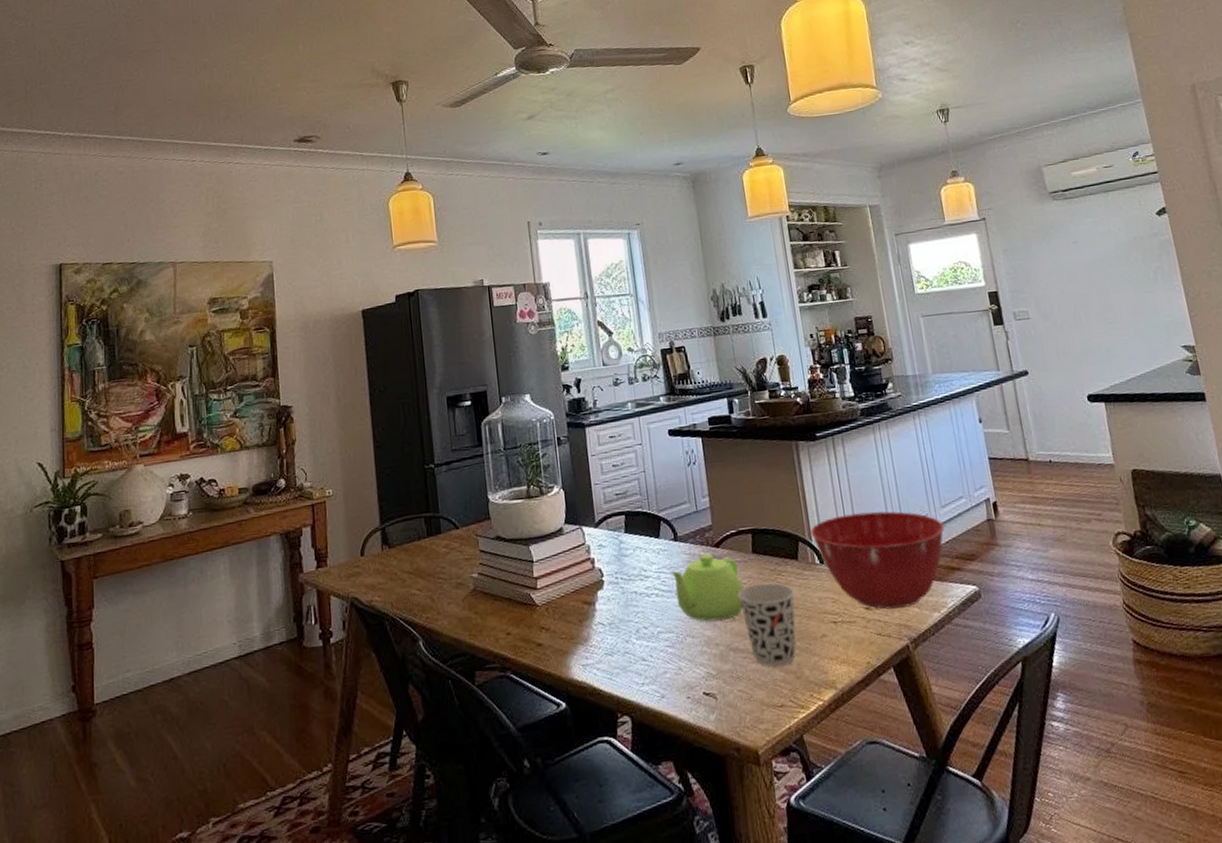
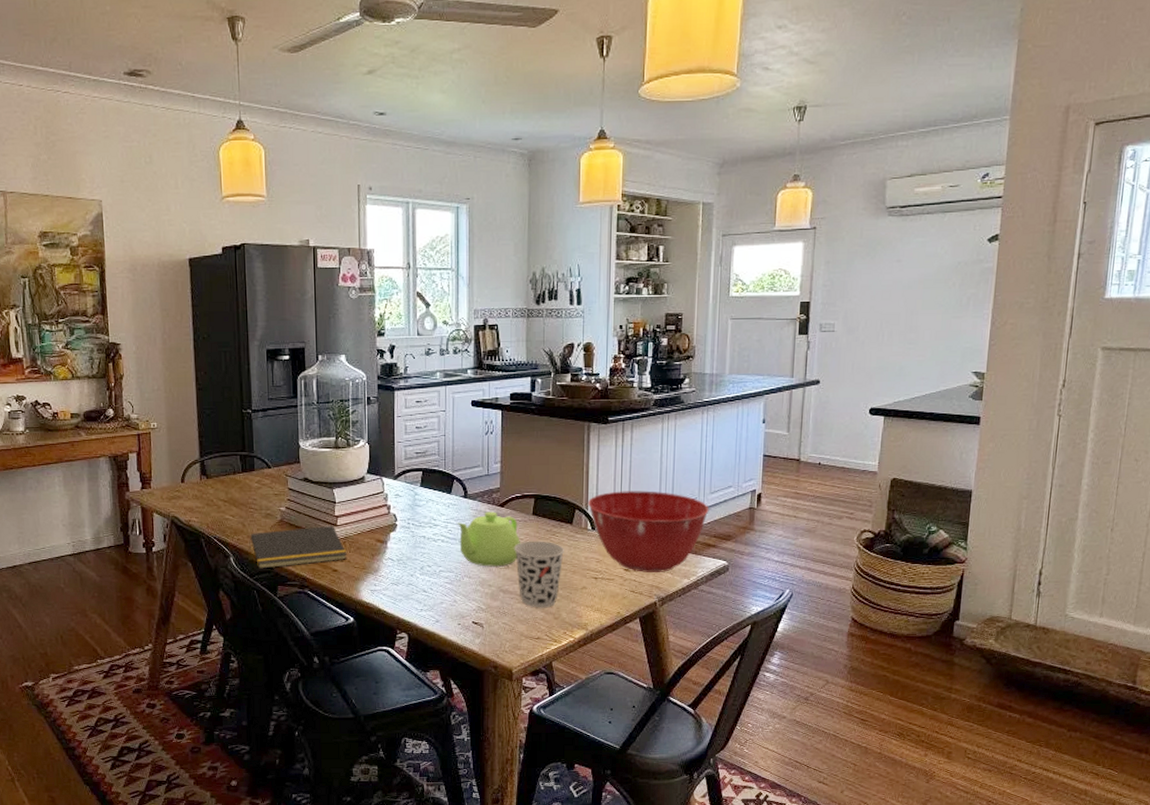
notepad: none [439,589,552,652] -> present [248,525,347,569]

